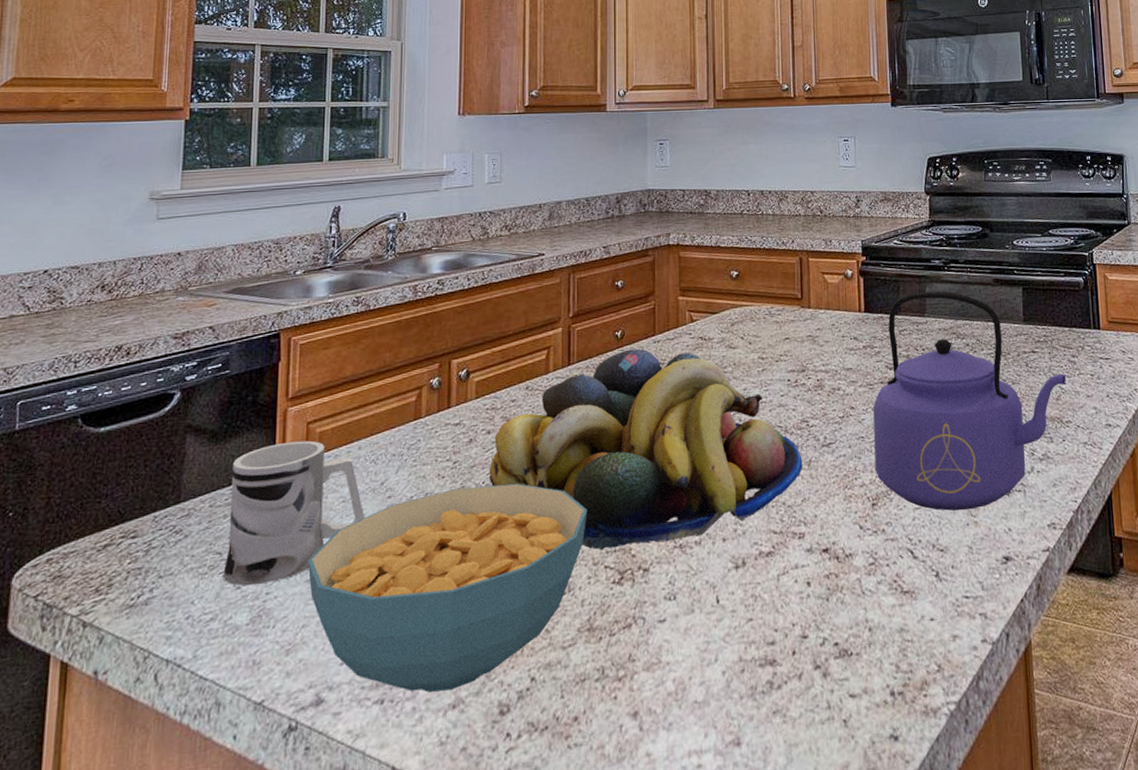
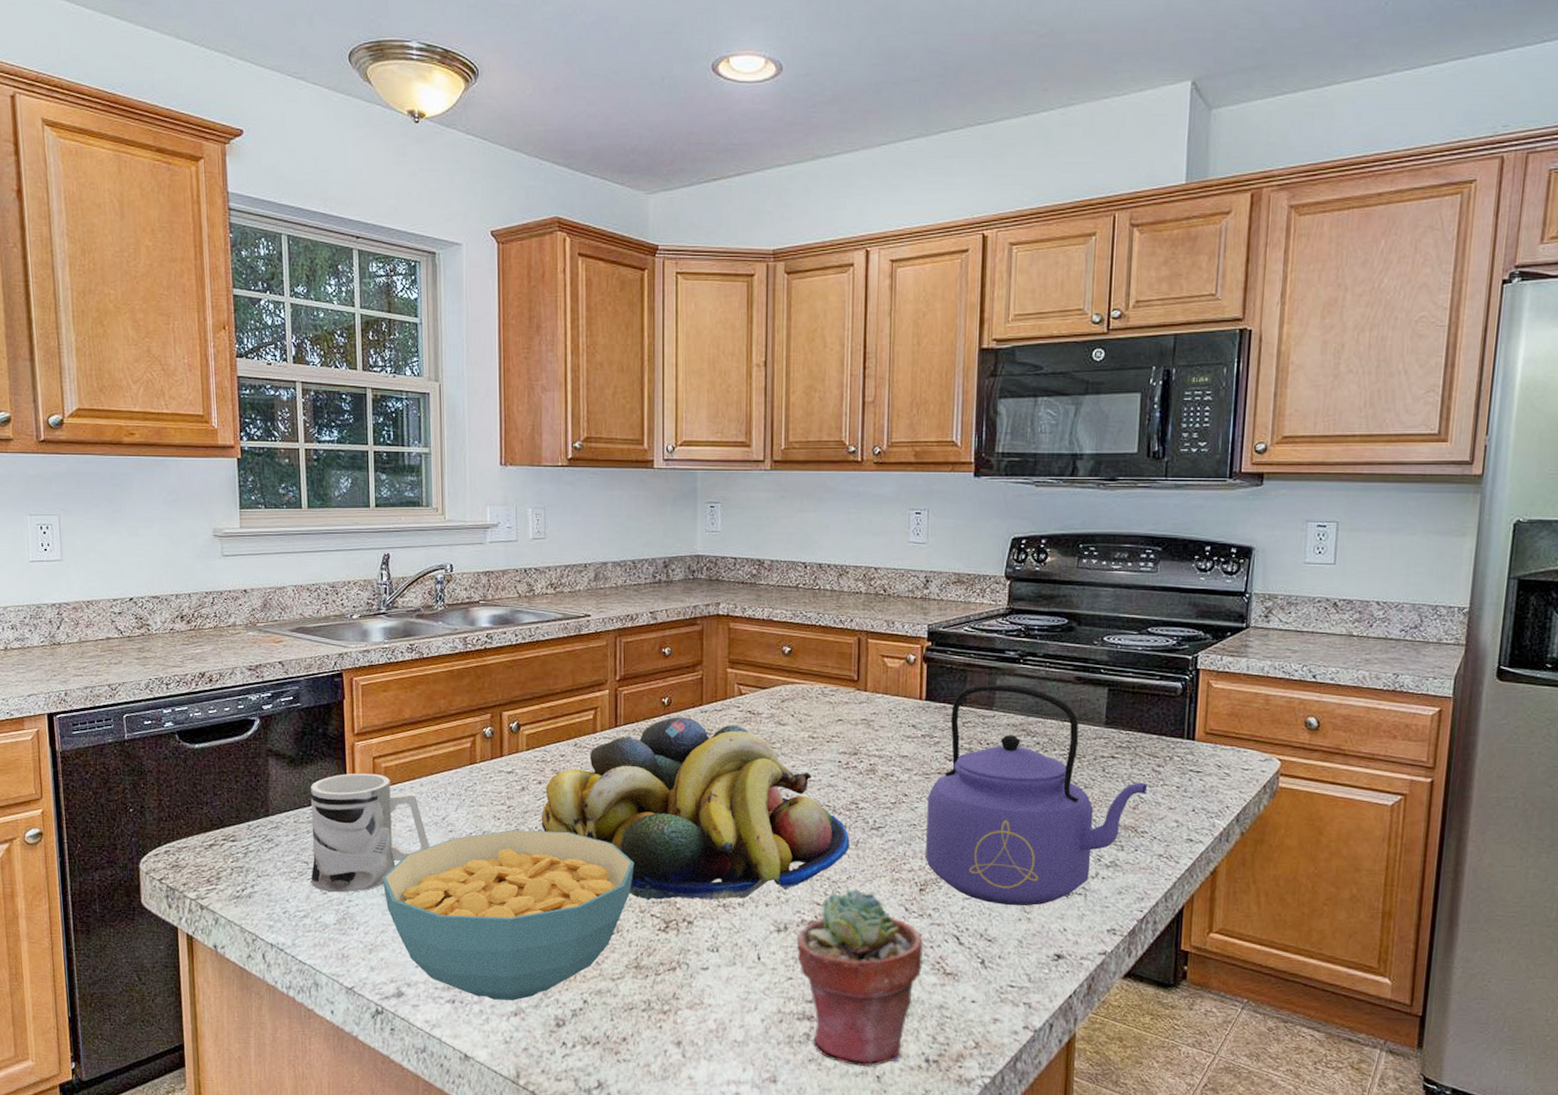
potted succulent: none [755,511,880,712] -> present [796,889,923,1067]

